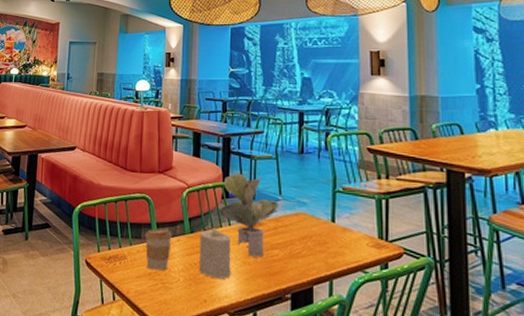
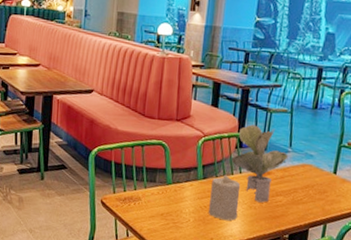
coffee cup: present [145,228,172,271] -> none [159,173,186,212]

